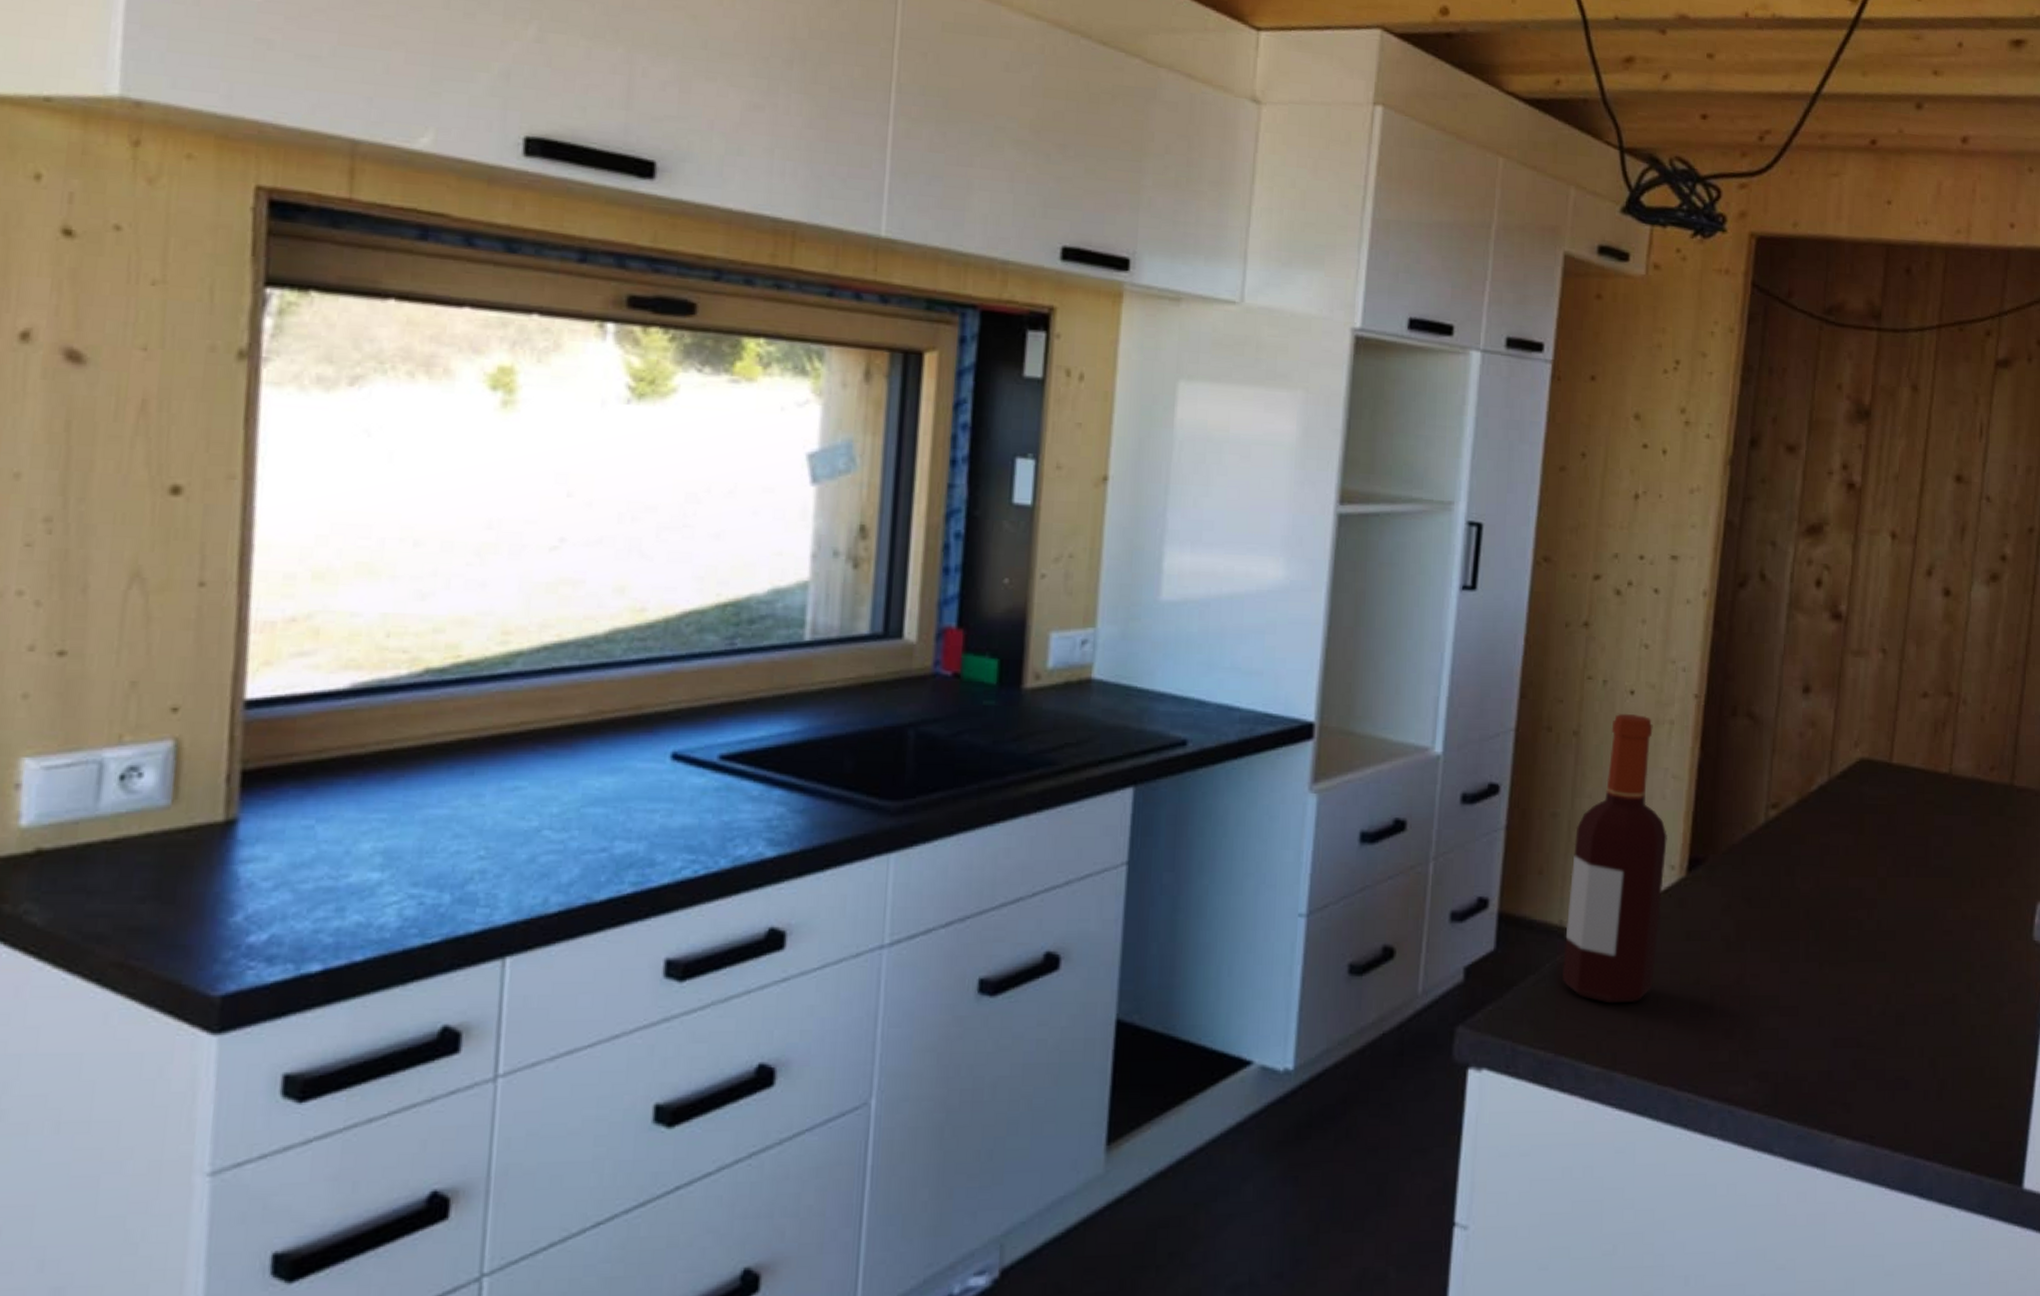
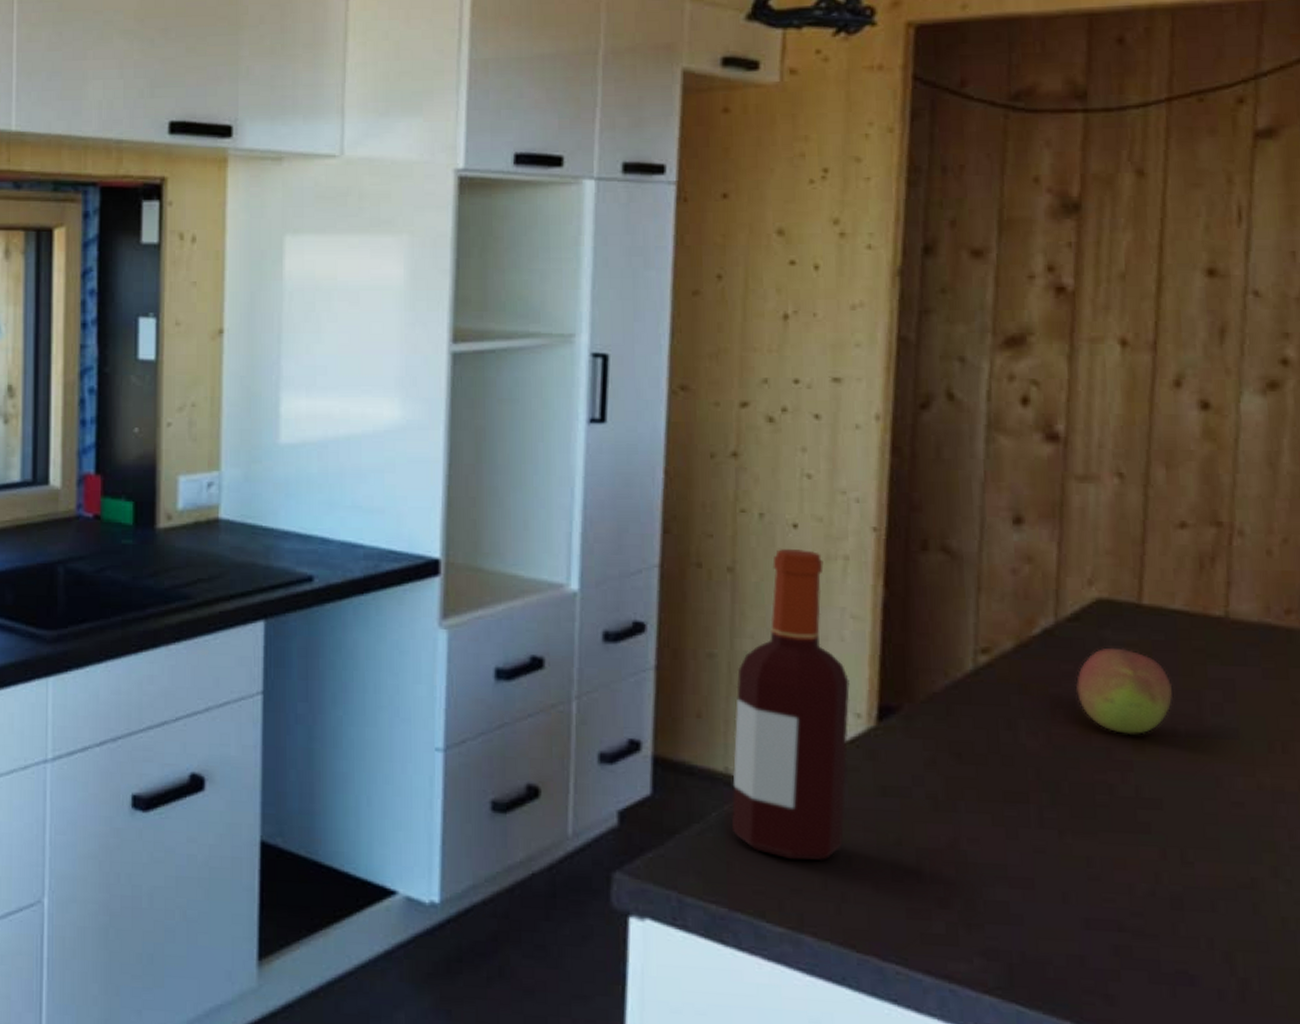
fruit: none [1840,801,1908,876] -> present [1076,647,1172,734]

